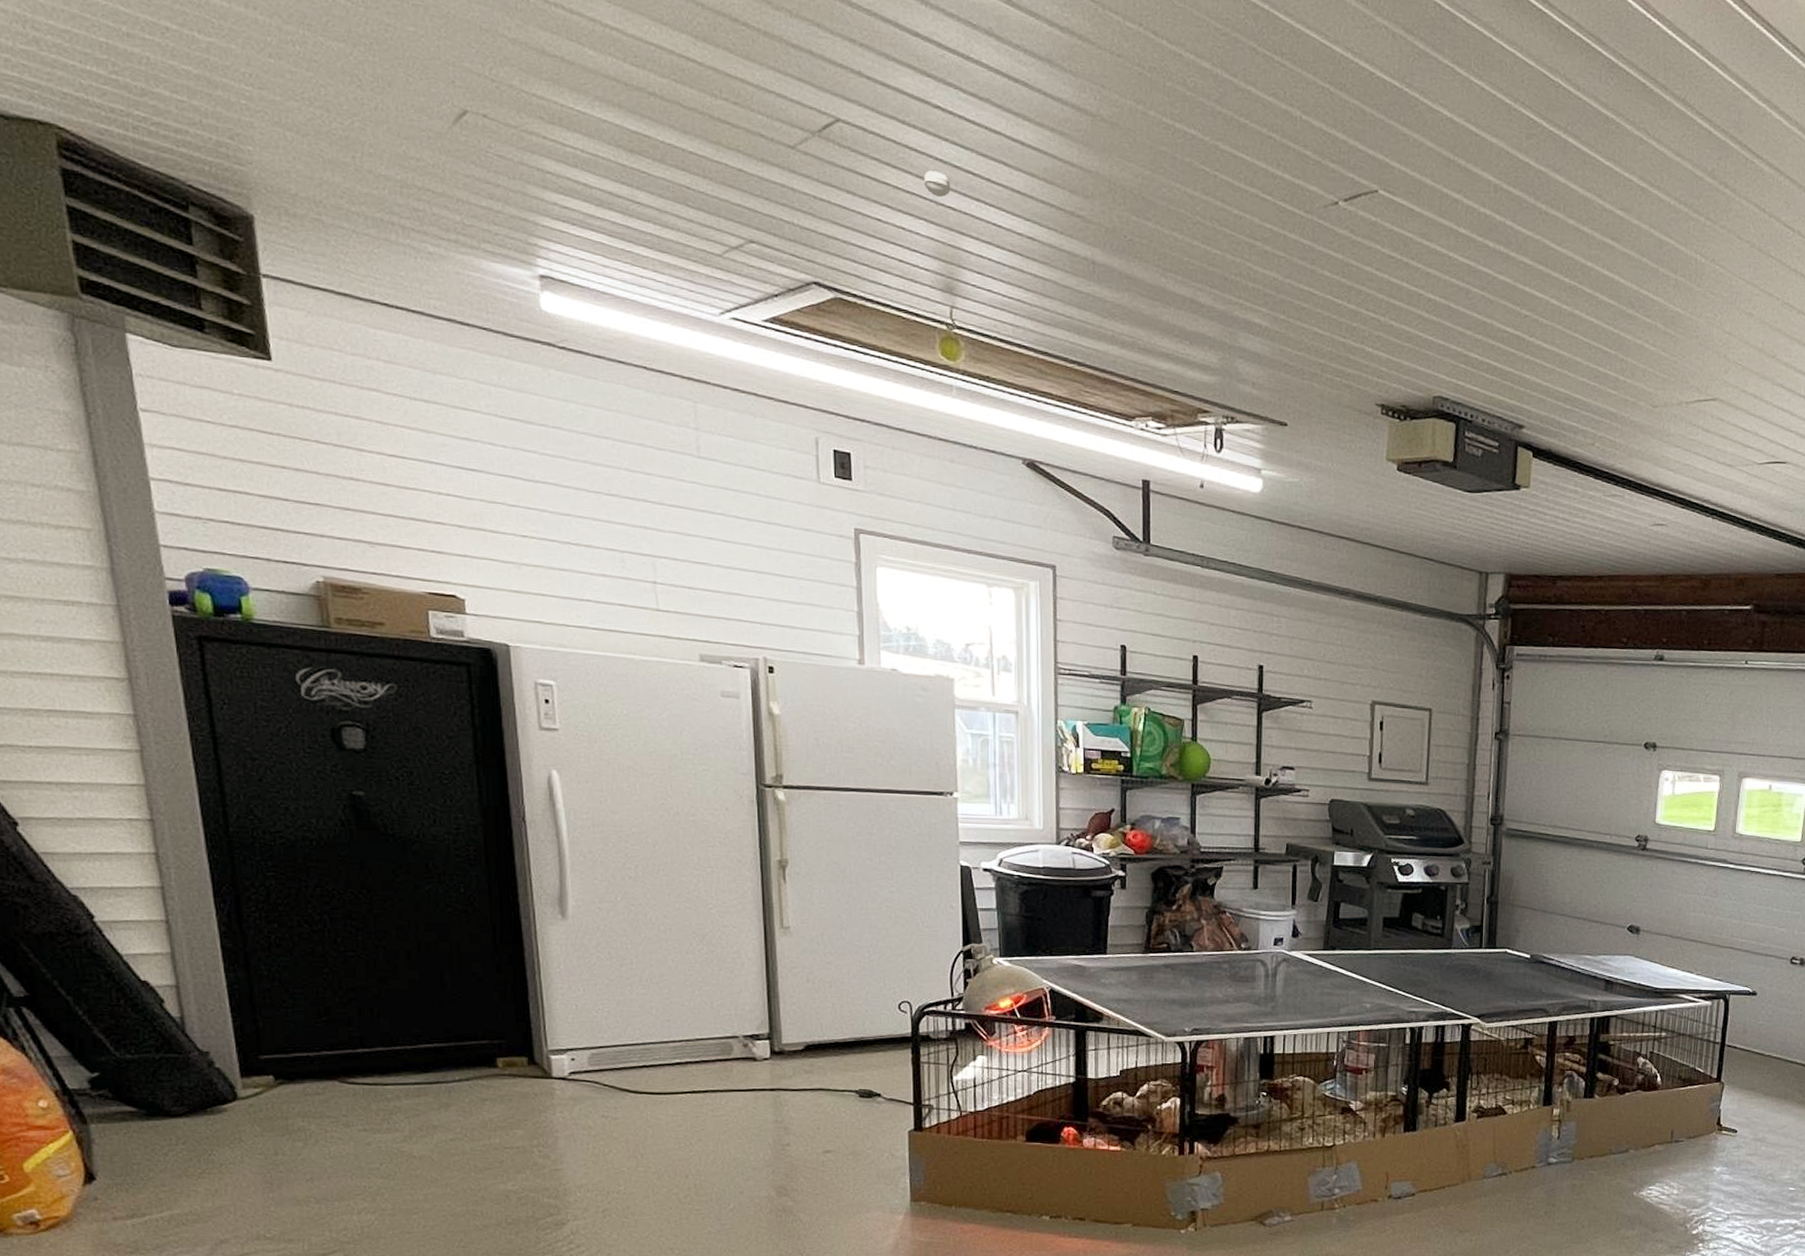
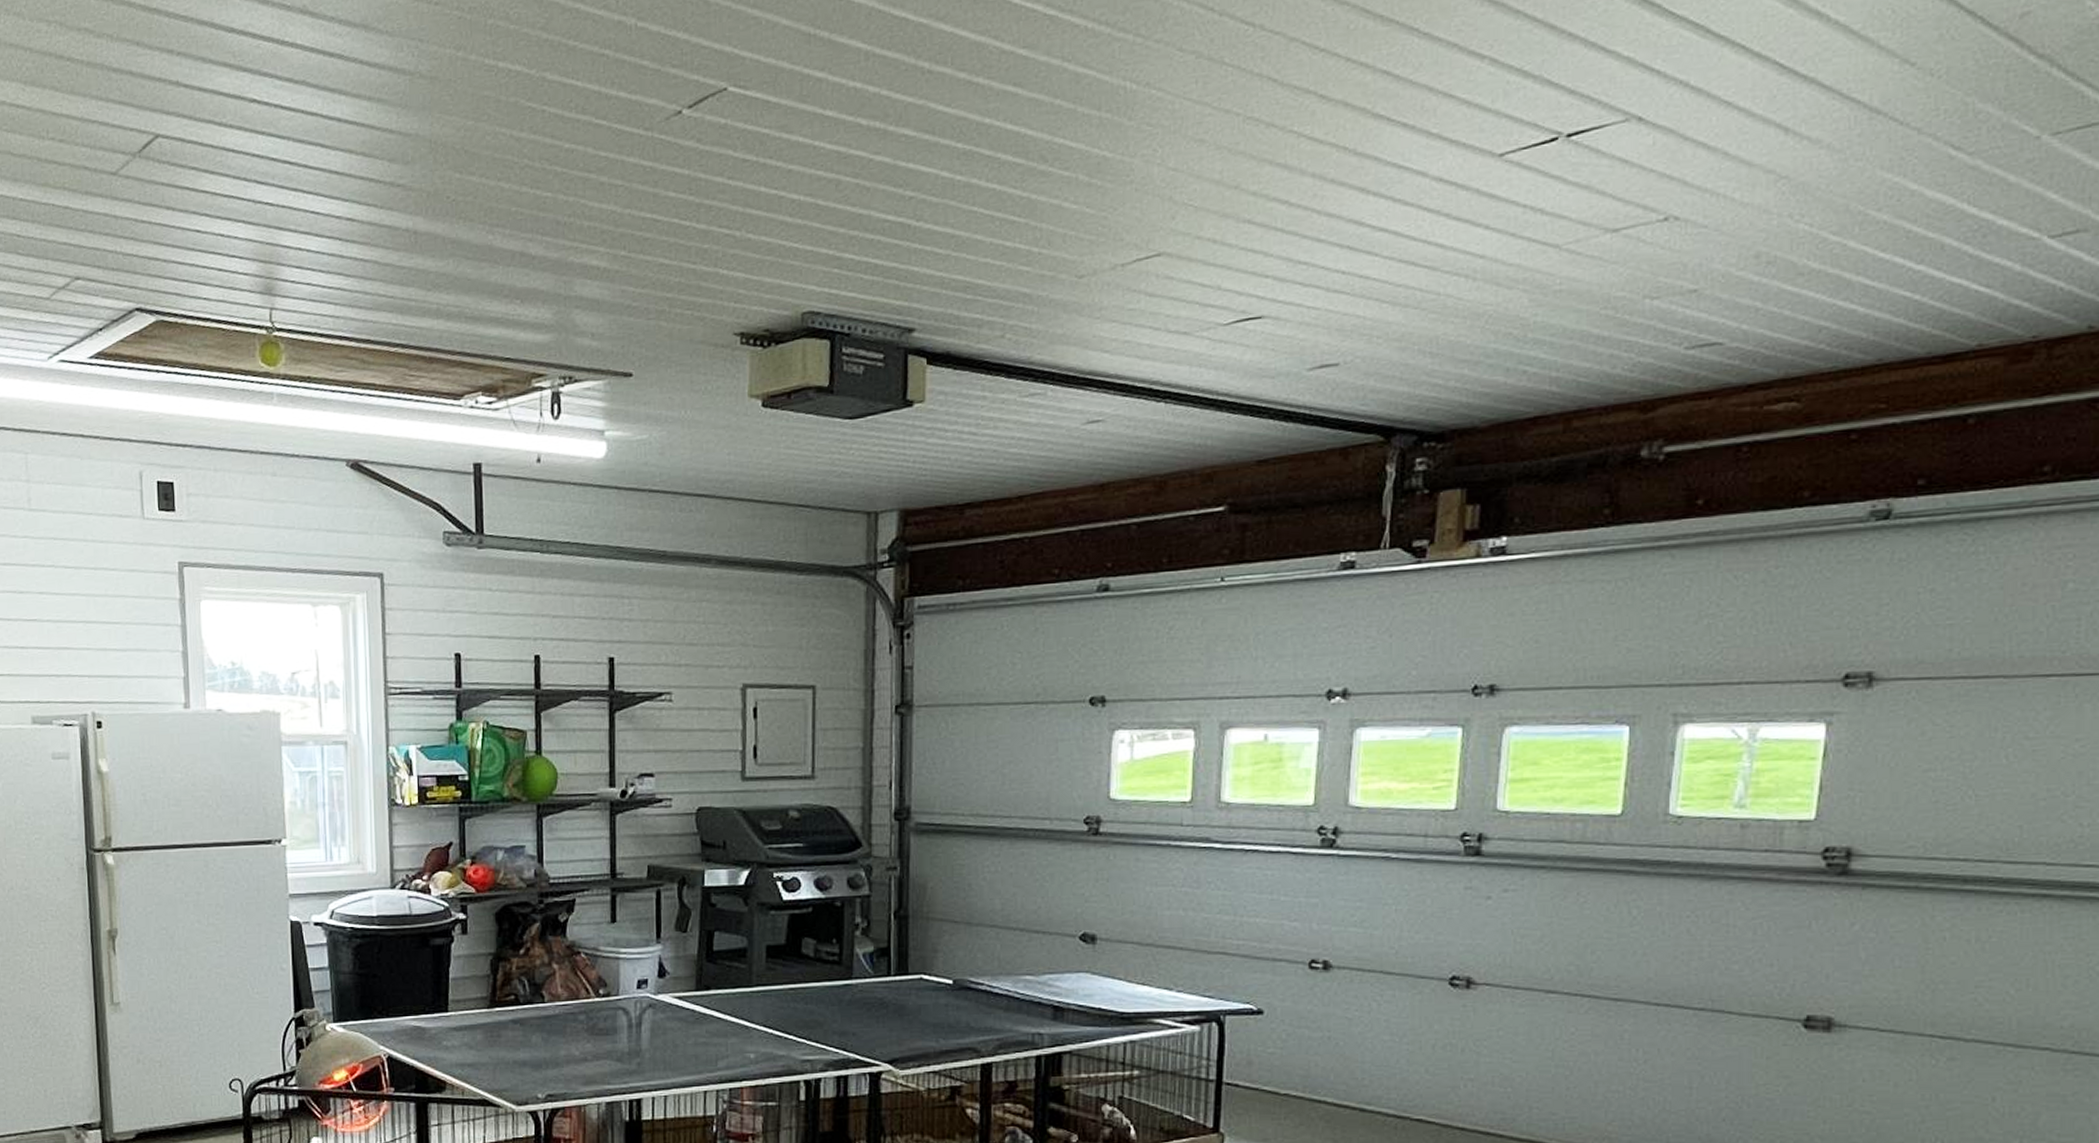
smoke detector: present [923,170,951,198] -> none [241,168,268,196]

